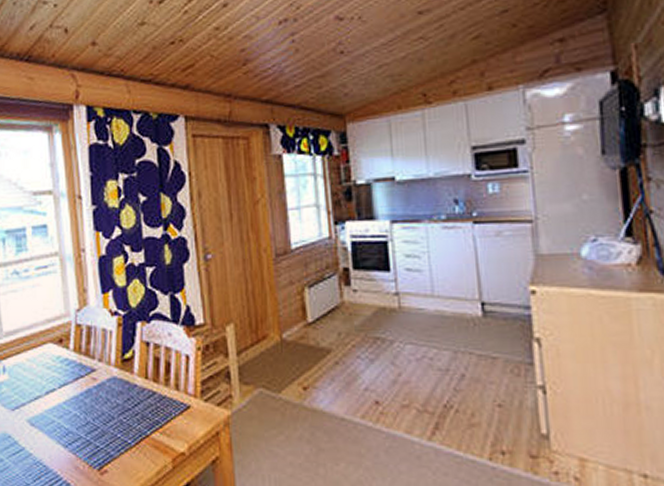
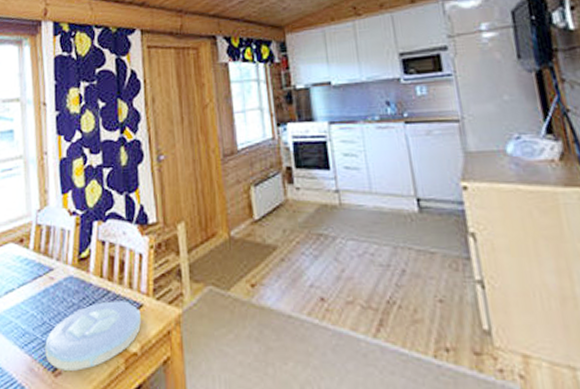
plate: none [90,402,189,469] -> present [45,301,141,371]

